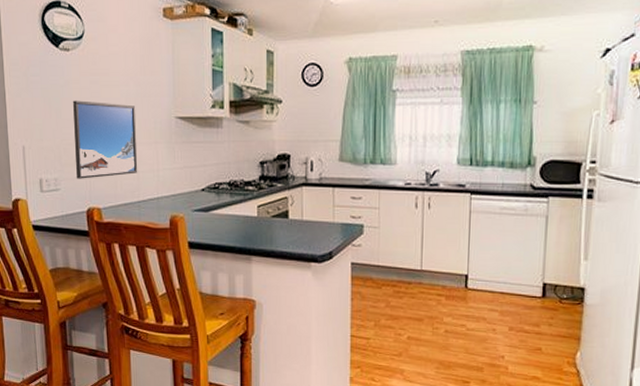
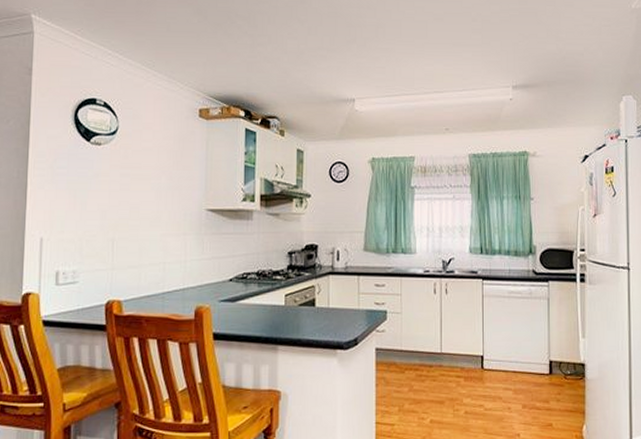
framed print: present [73,100,138,179] -> none [98,192,166,271]

